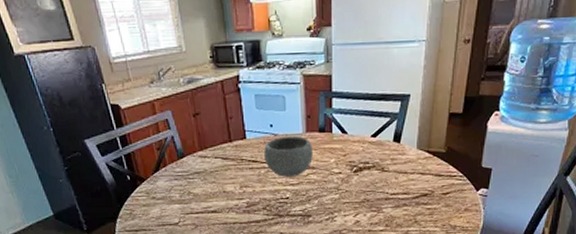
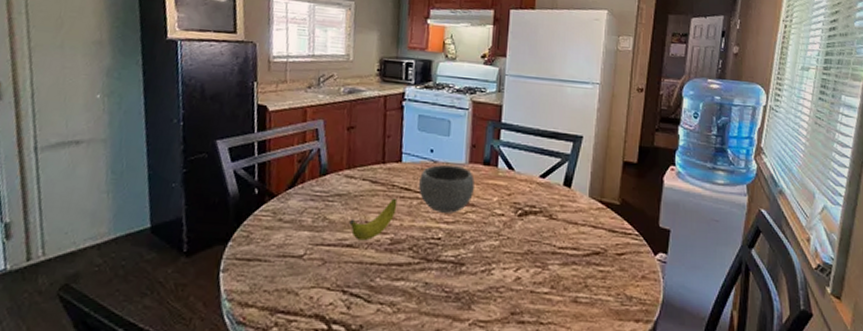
banana: none [210,169,248,207] -> present [349,197,398,241]

